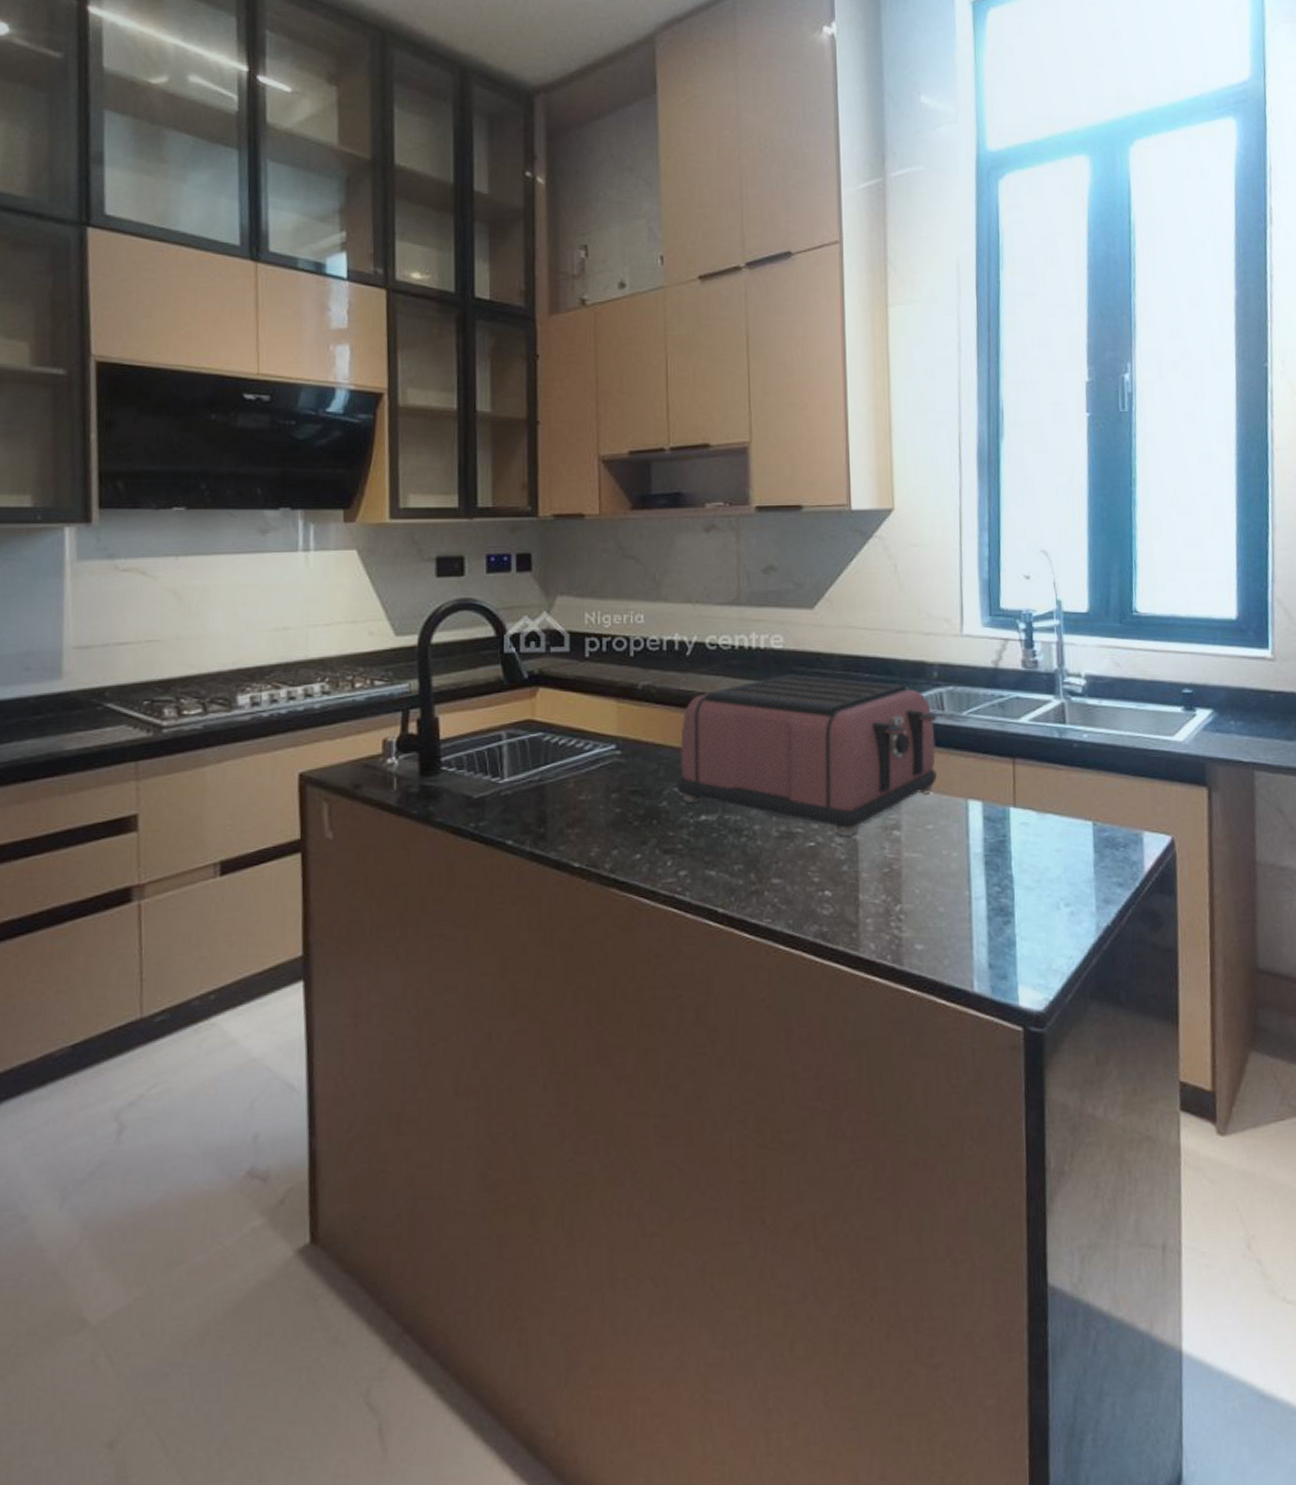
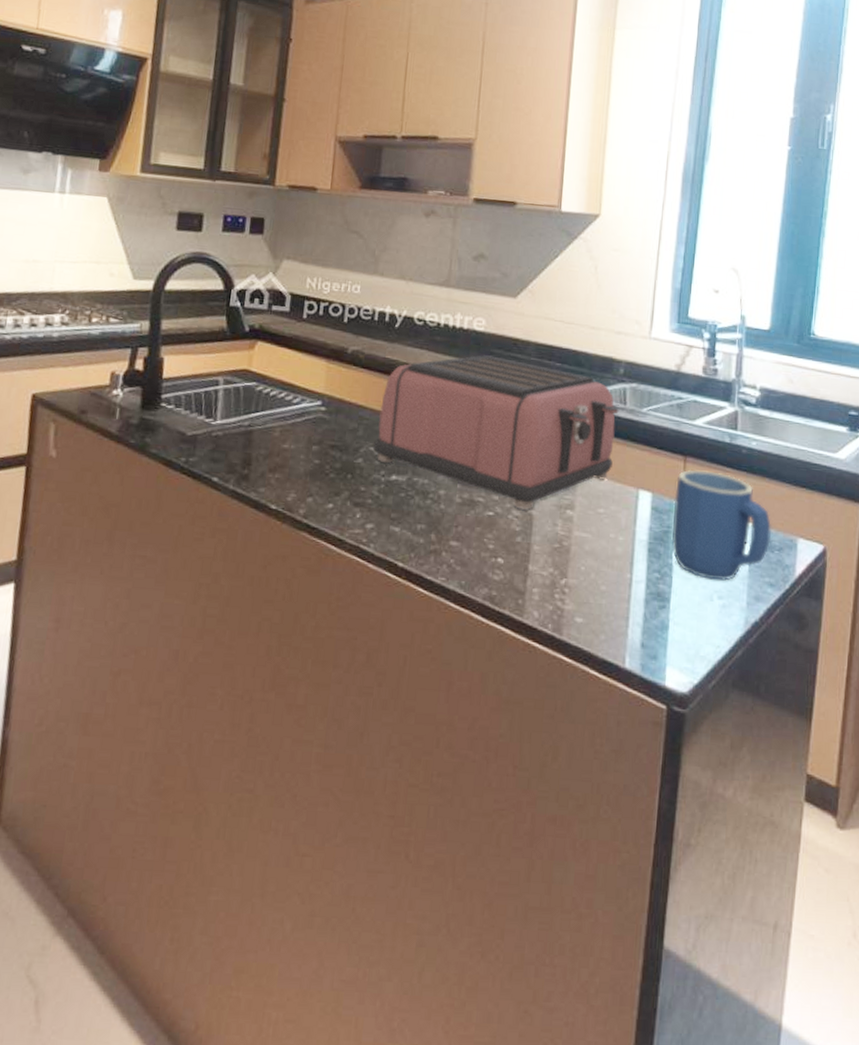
mug: none [1006,771,1115,887] -> present [671,469,772,581]

